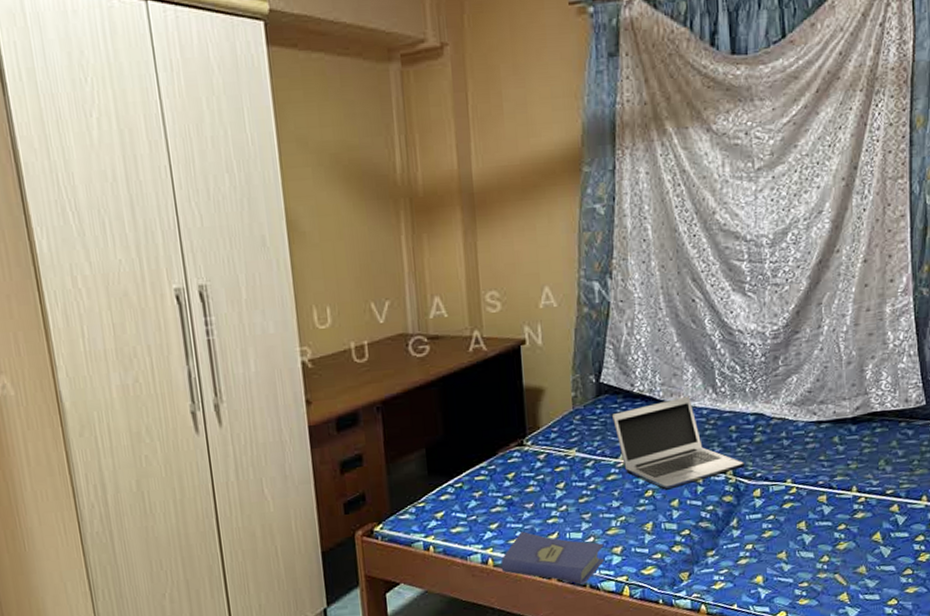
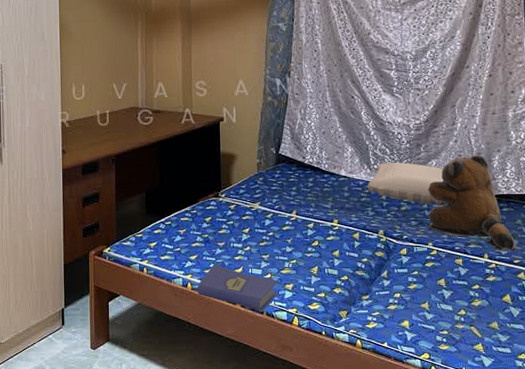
laptop: present [612,396,744,490] -> none [288,169,393,242]
pillow: none [712,381,811,434] -> present [367,162,448,207]
teddy bear: none [785,364,890,482] -> present [427,154,517,252]

